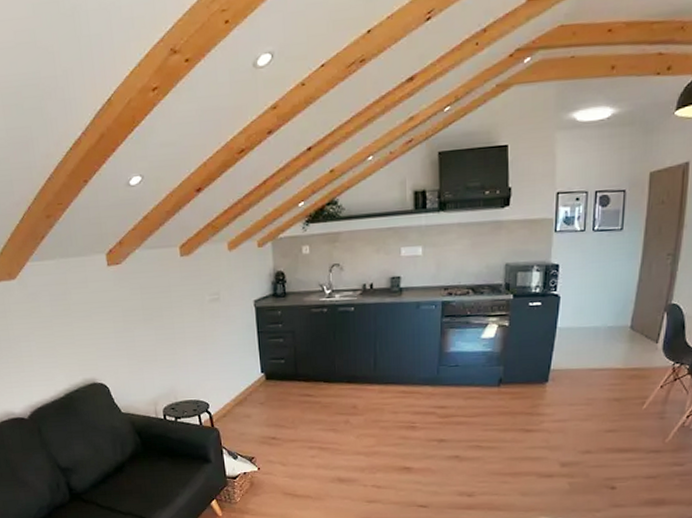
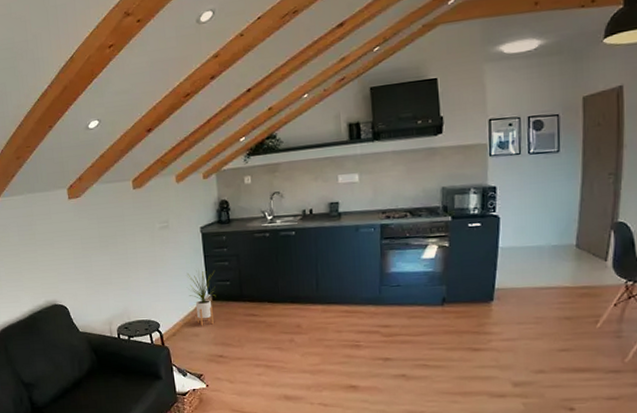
house plant: none [238,346,270,407] -> present [186,269,216,326]

